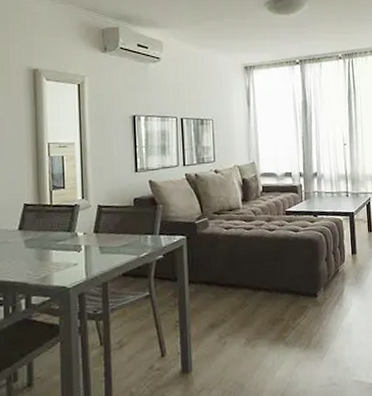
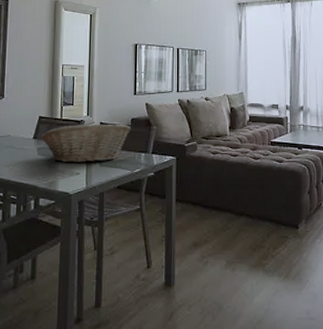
fruit basket: none [27,205,134,254] -> present [40,124,131,163]

